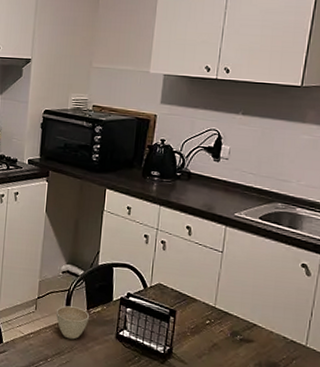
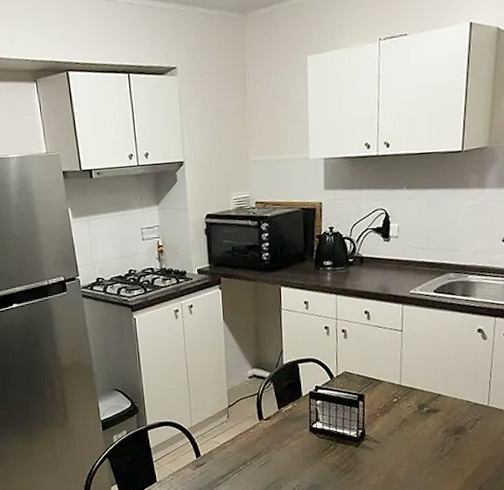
cup: present [56,305,90,340] -> none [248,408,282,441]

